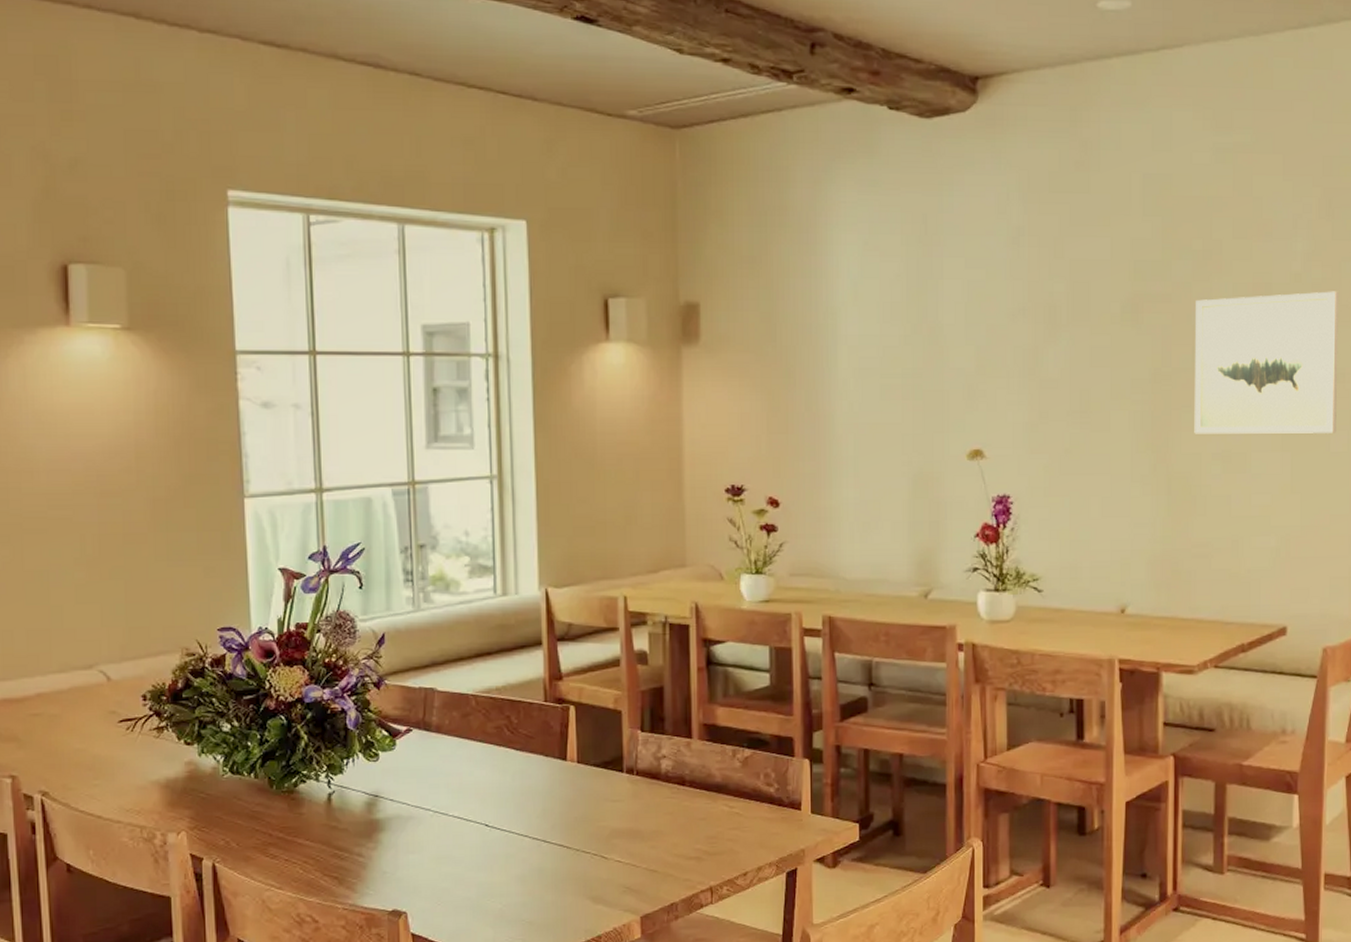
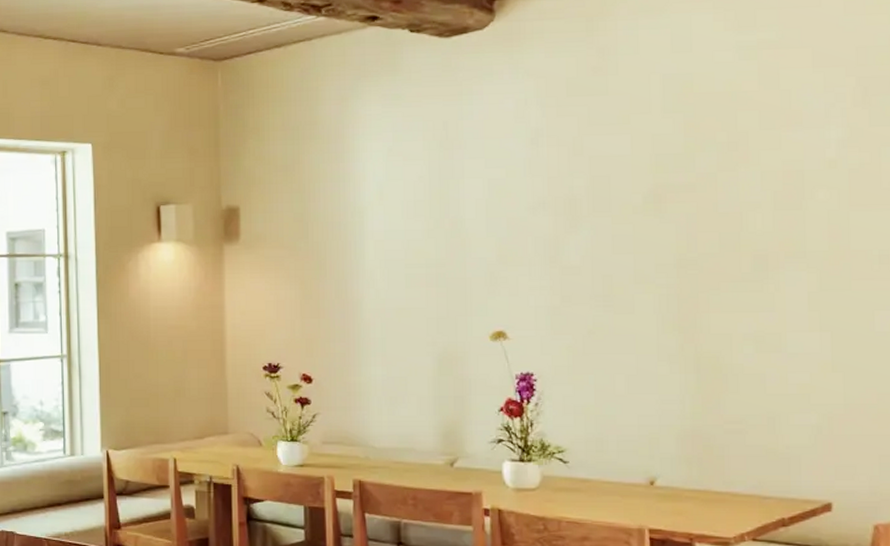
wall art: present [1194,291,1339,434] -> none [721,175,881,316]

